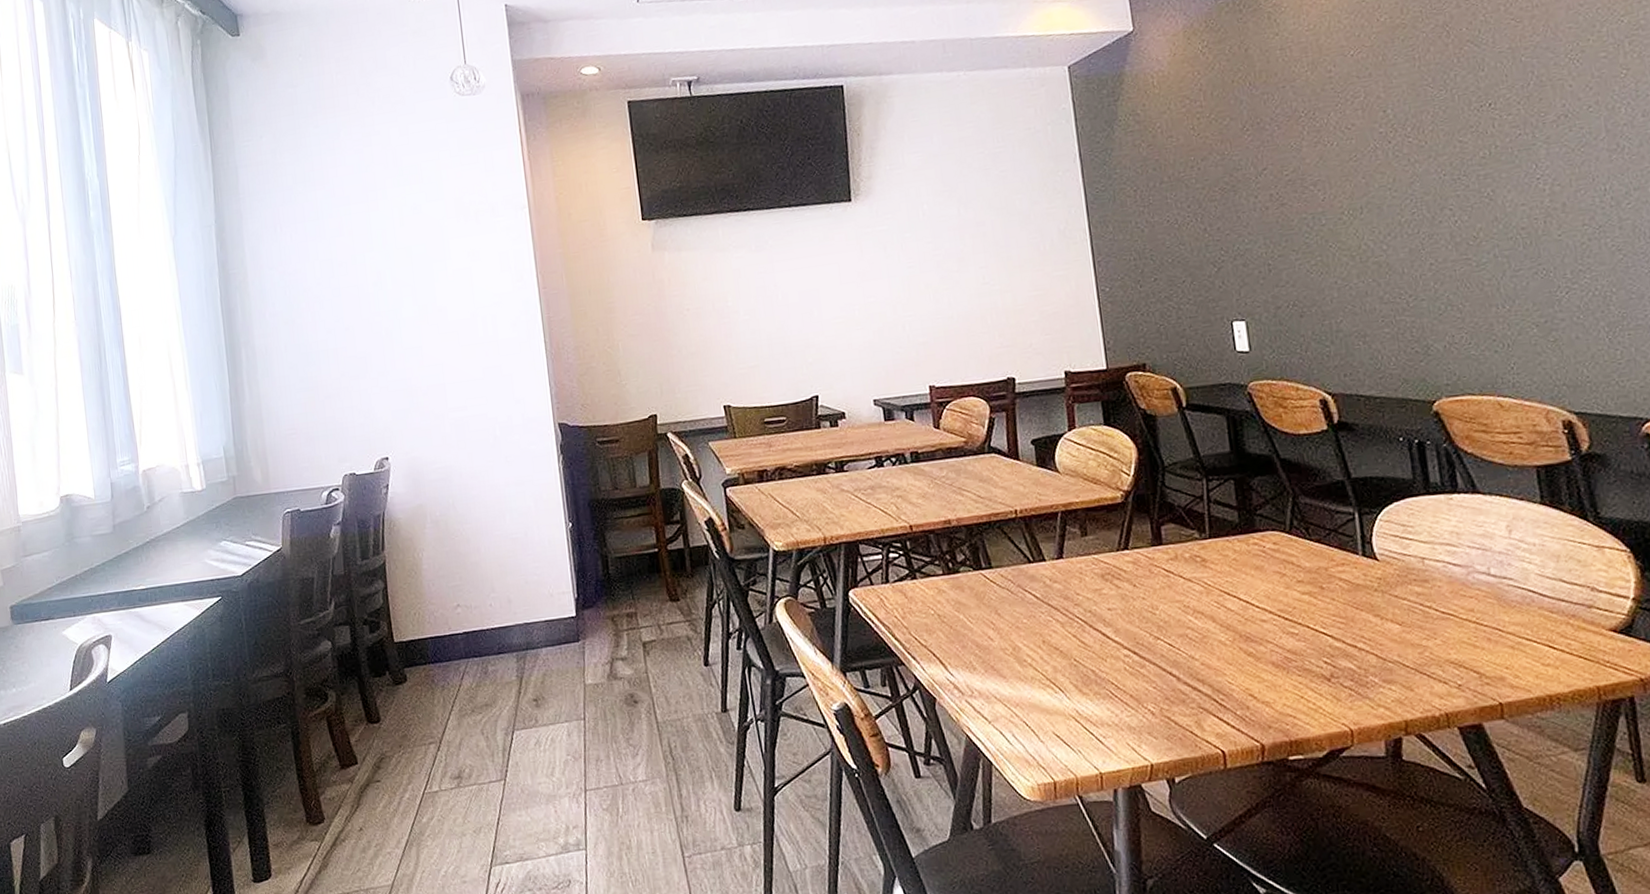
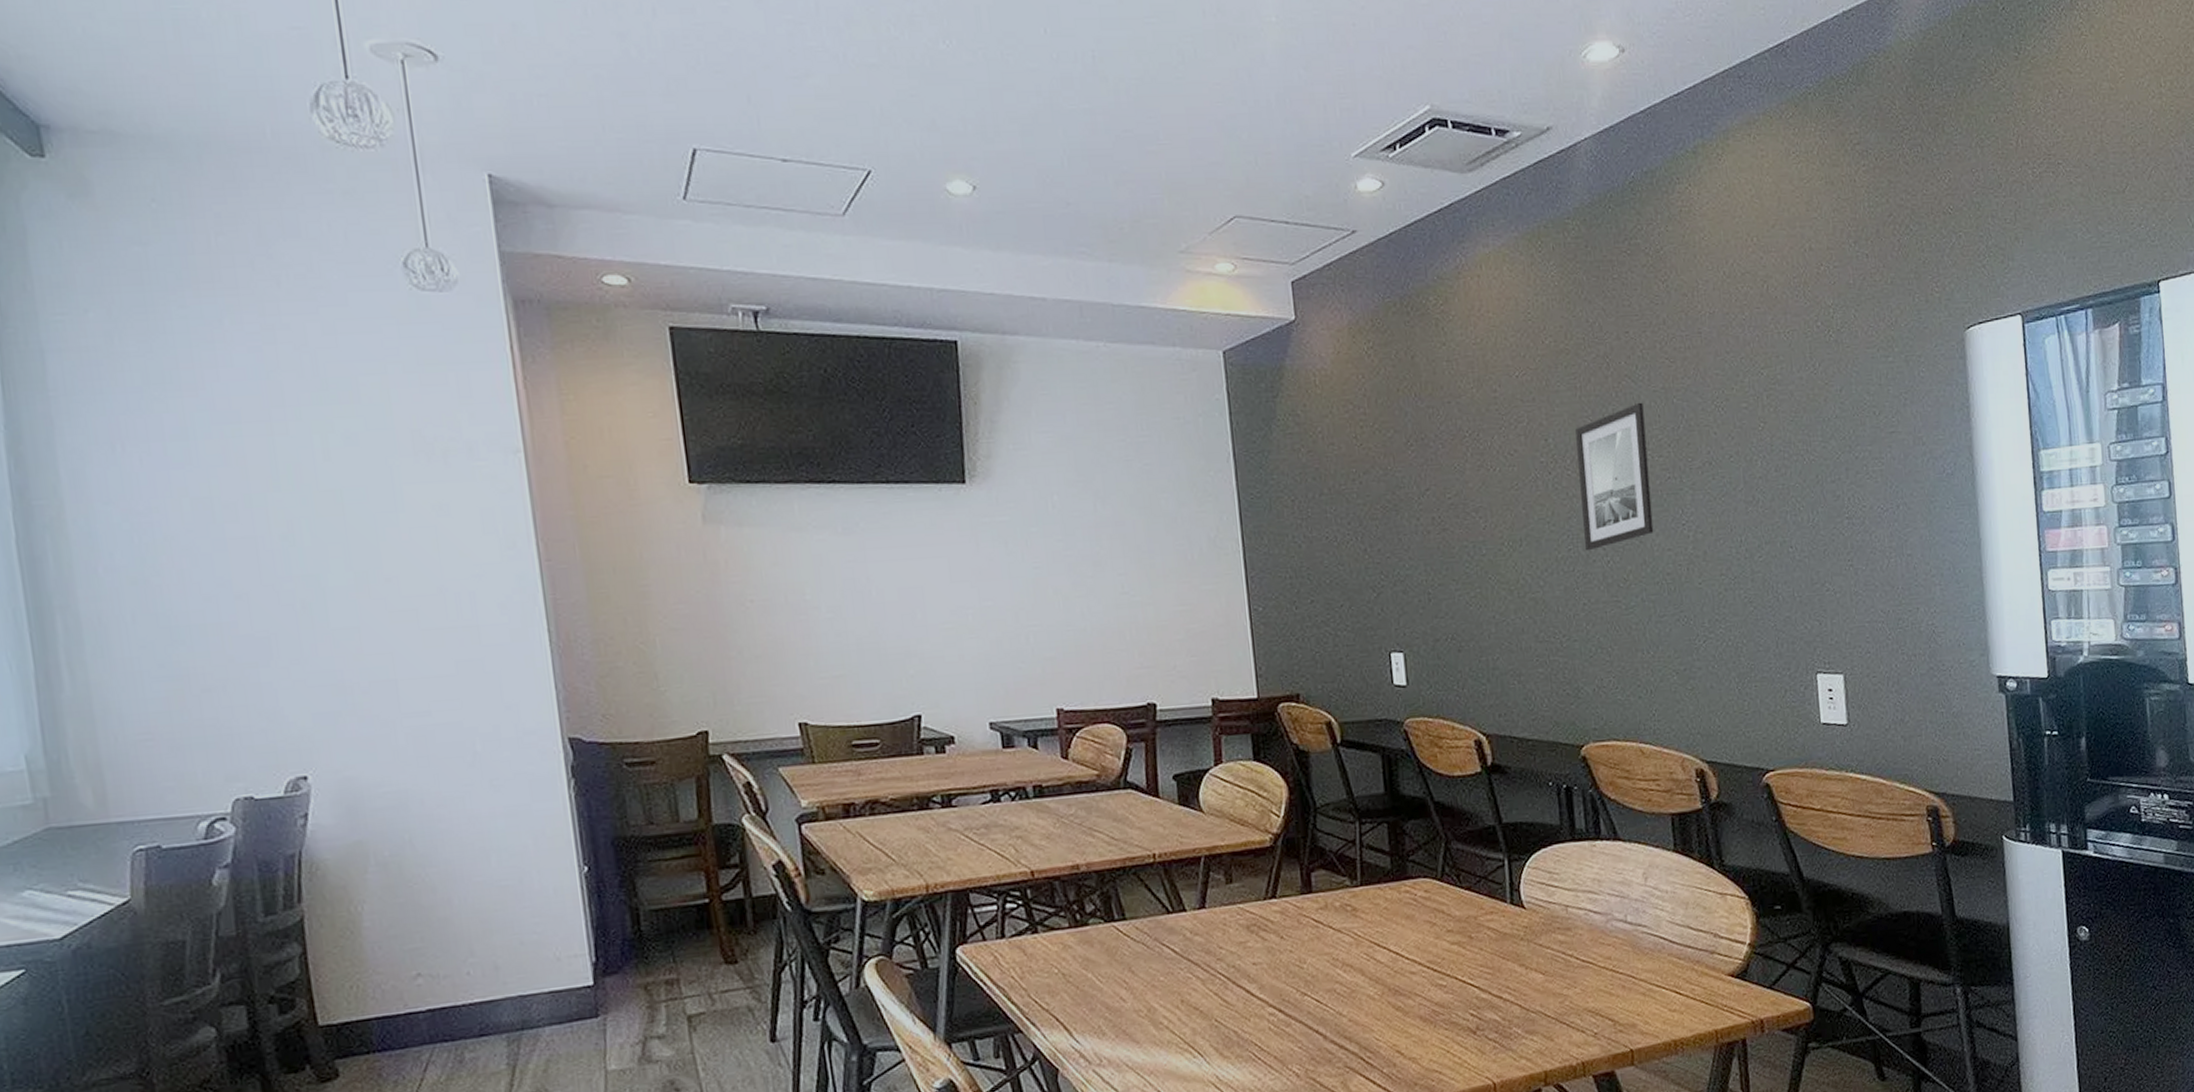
wall art: none [1415,64,1505,213] -> present [1575,402,1654,551]

